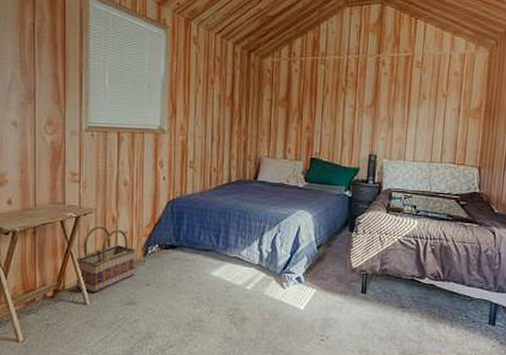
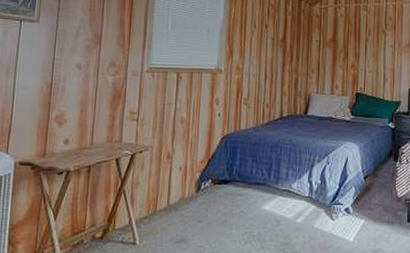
basket: present [76,226,136,294] -> none [126,163,189,233]

